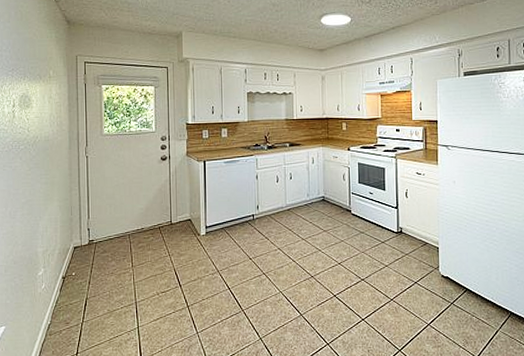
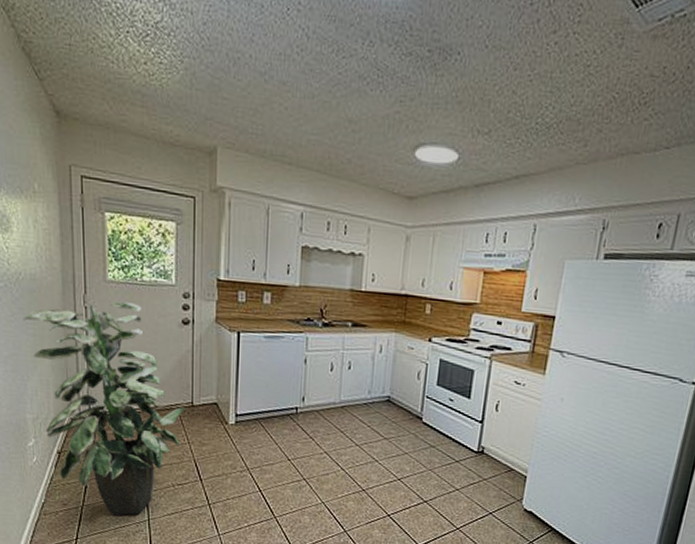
indoor plant: none [38,148,166,328] -> present [23,301,186,516]

